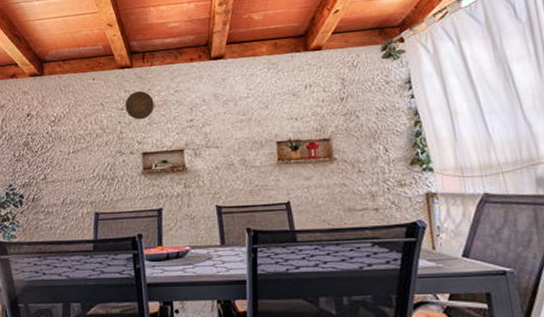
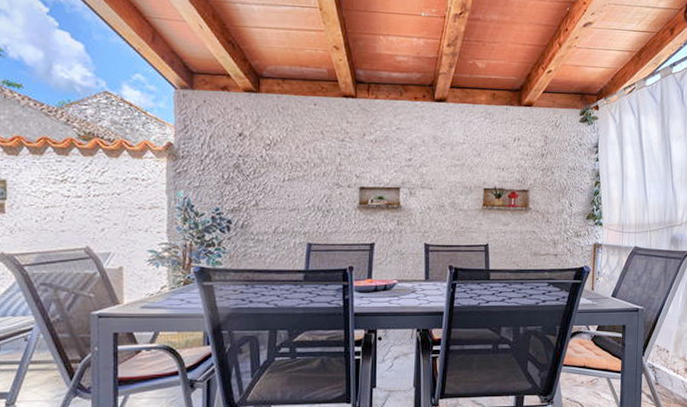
decorative plate: present [125,90,154,120] -> none [346,123,375,154]

